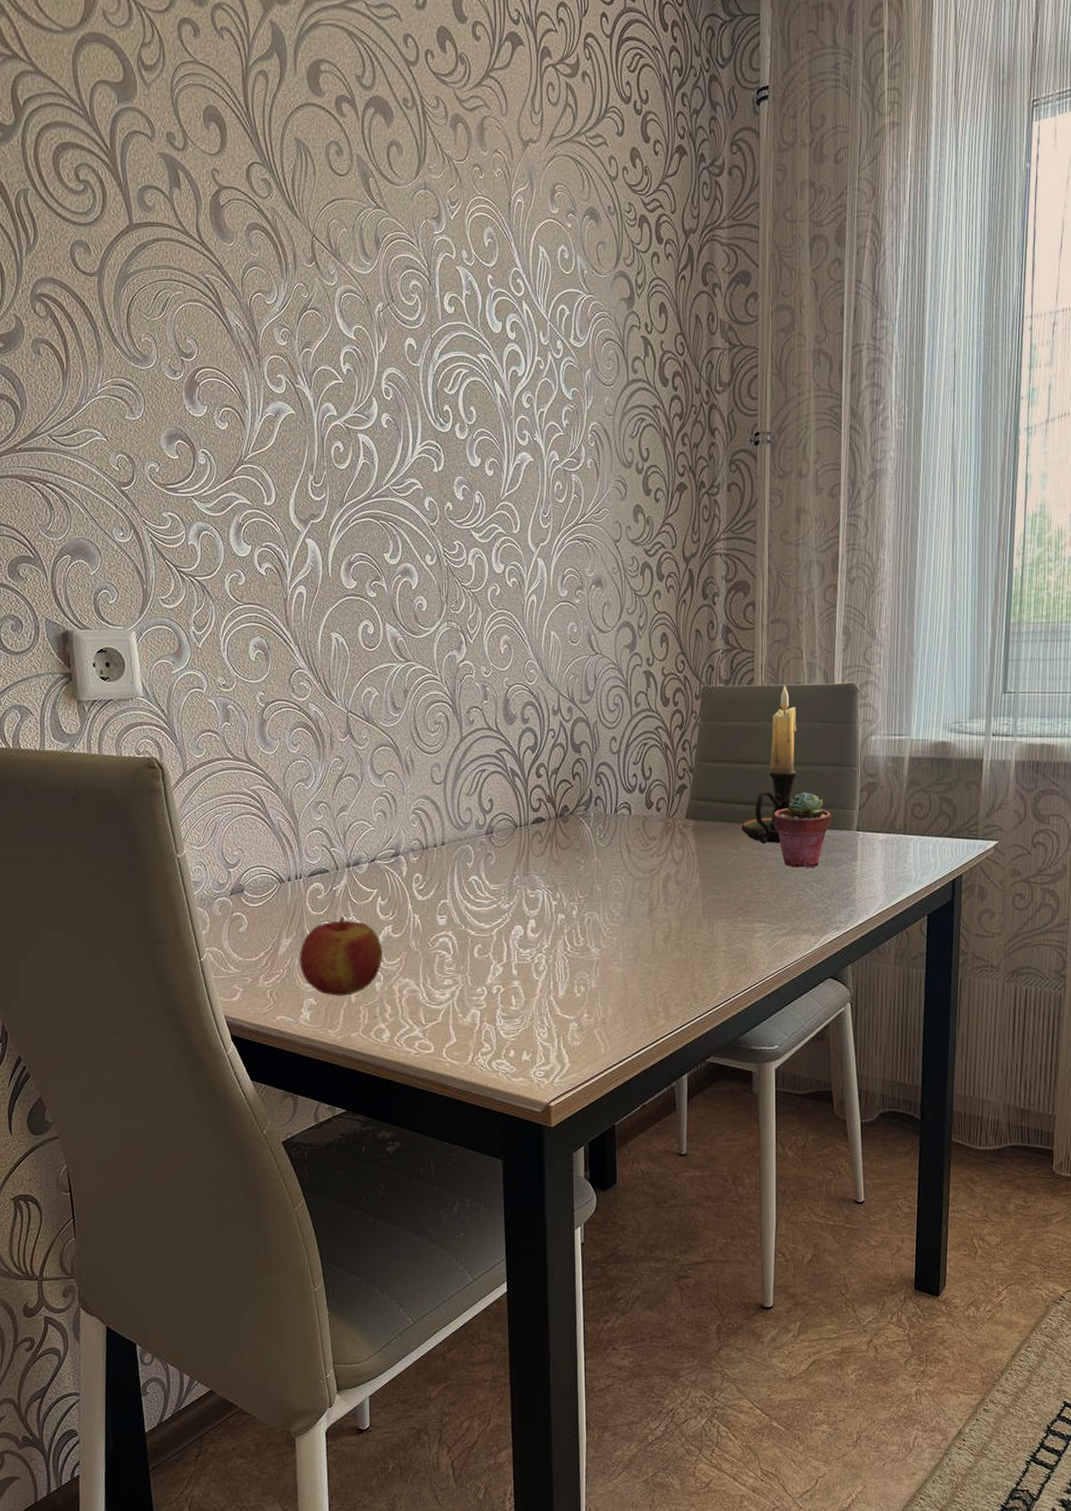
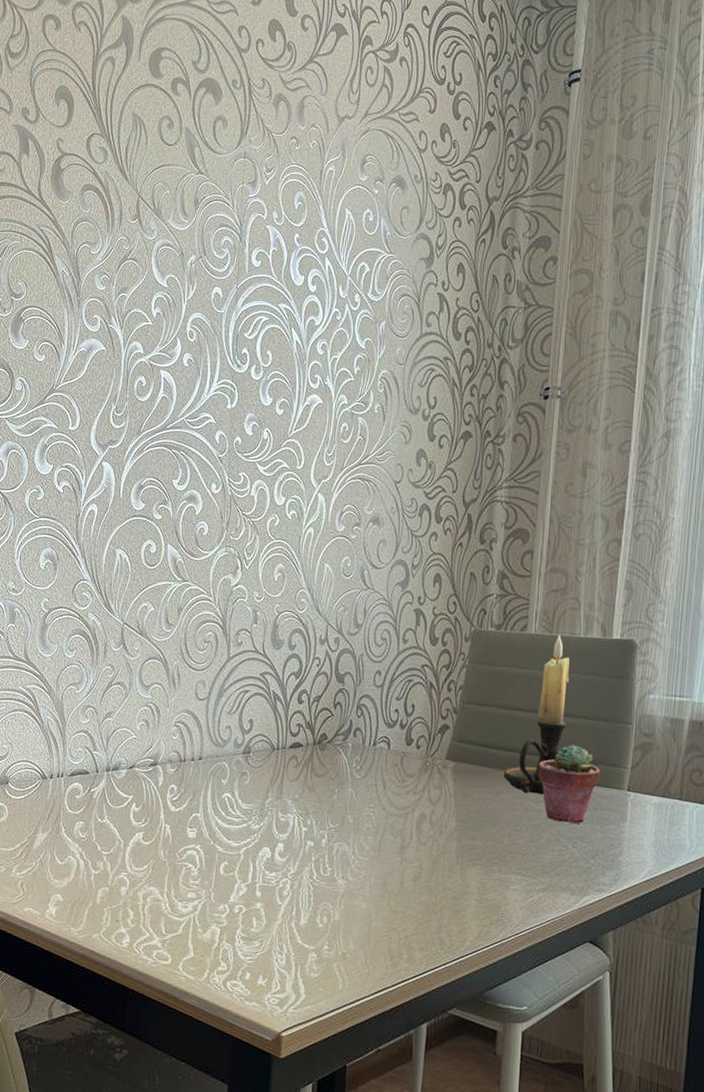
apple: present [299,917,383,996] -> none [52,819,132,896]

